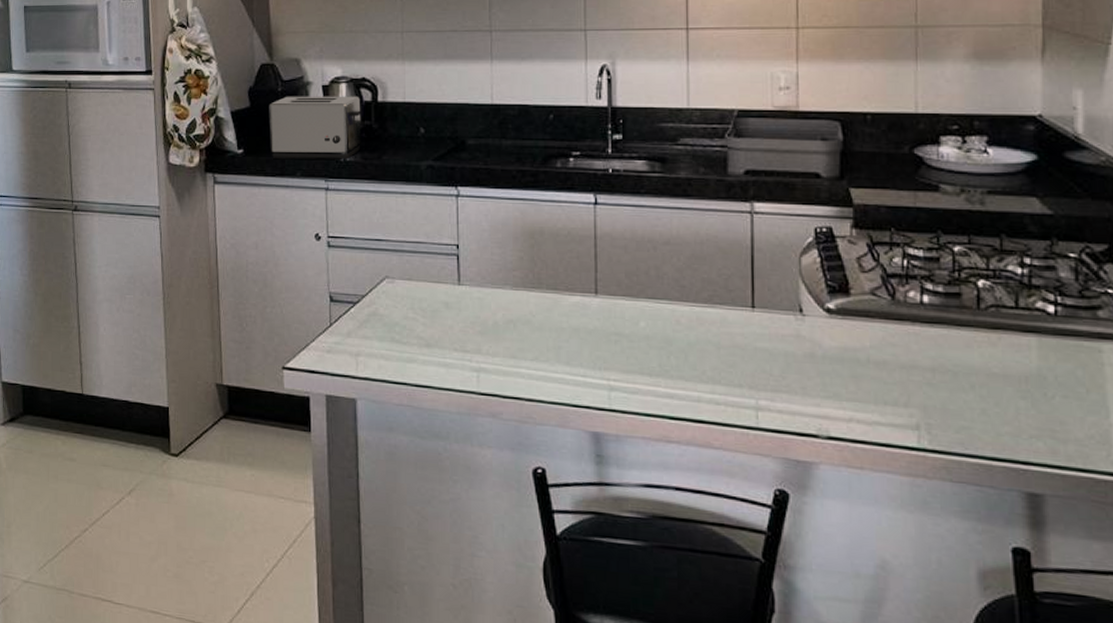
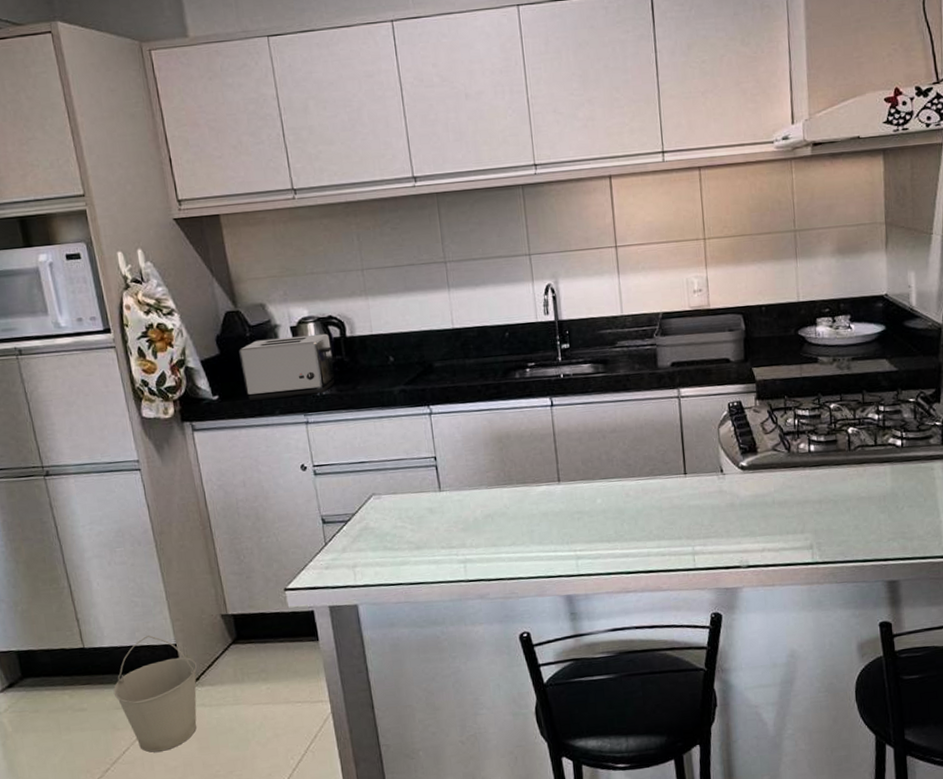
bucket: none [103,393,186,522] -> present [113,635,198,753]

